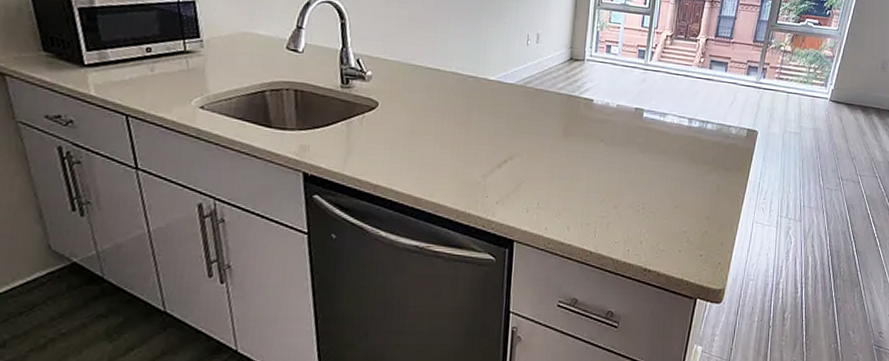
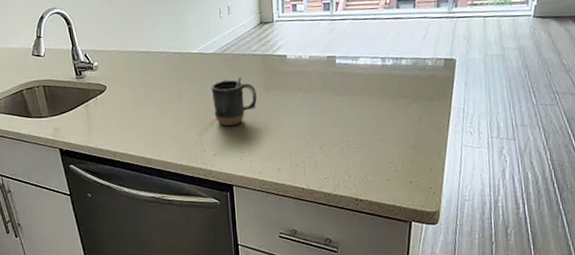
mug: none [504,116,555,171] -> present [211,77,257,126]

